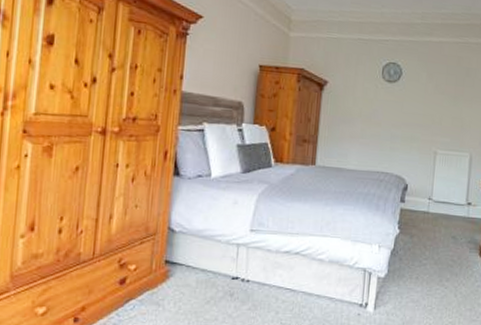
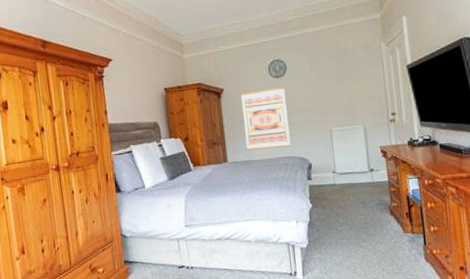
wall art: none [340,90,396,161] -> present [240,87,291,151]

